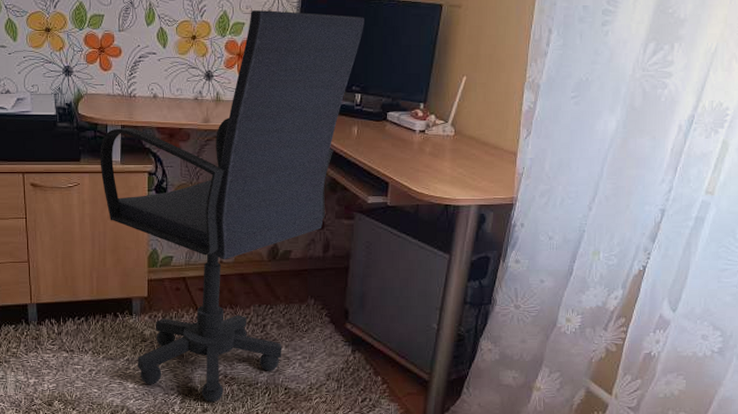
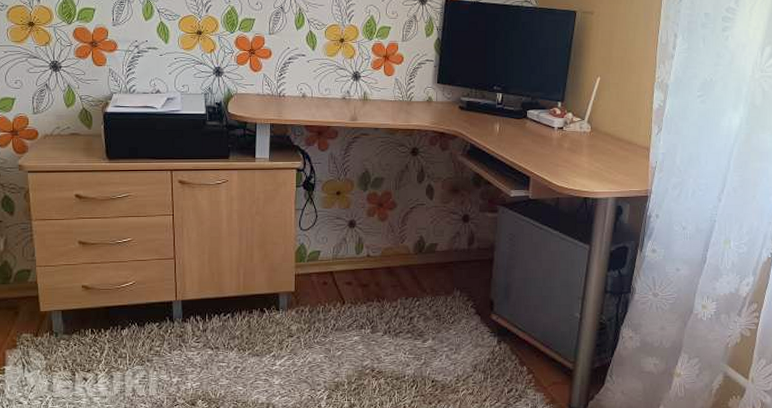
office chair: present [100,10,364,402] -> none [249,16,504,396]

